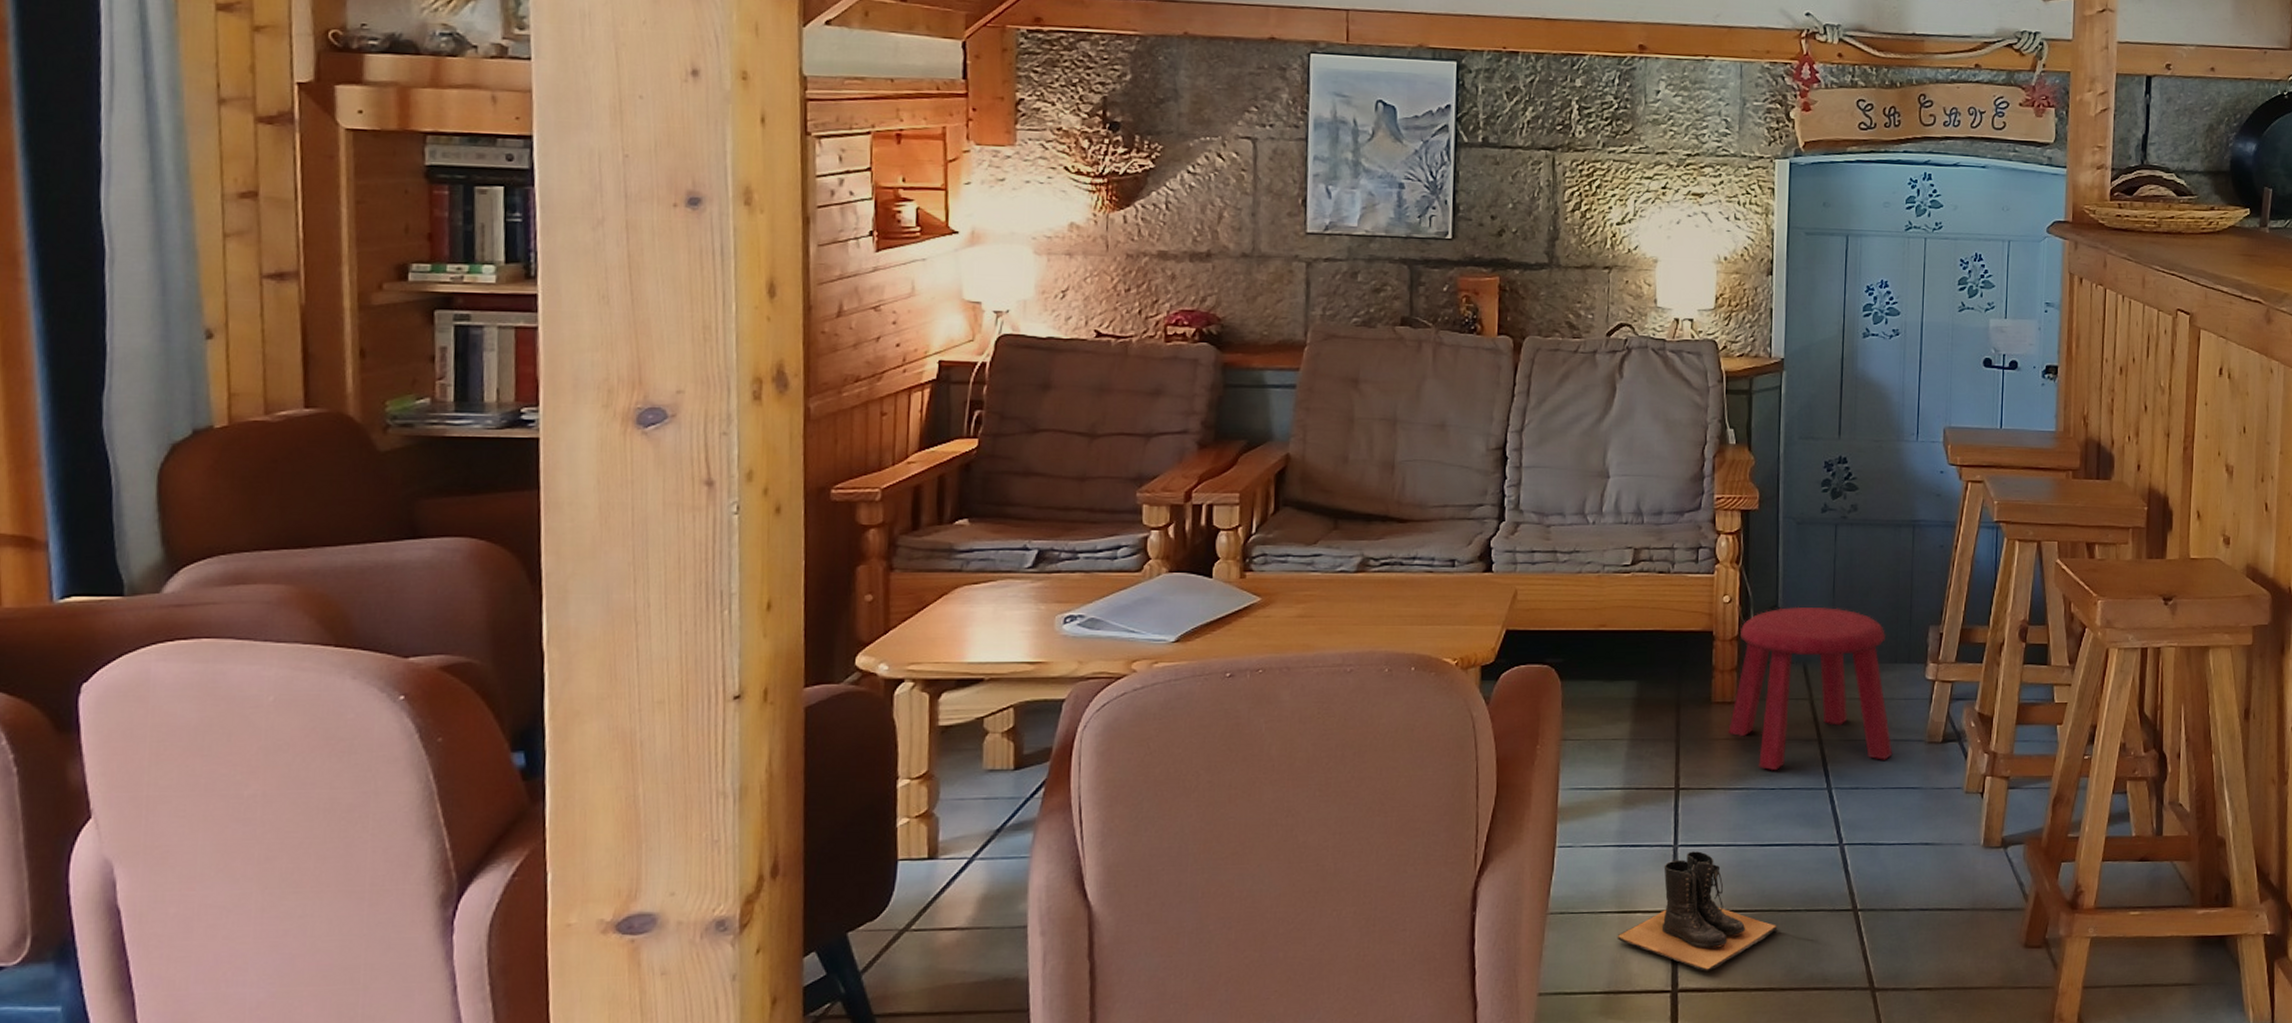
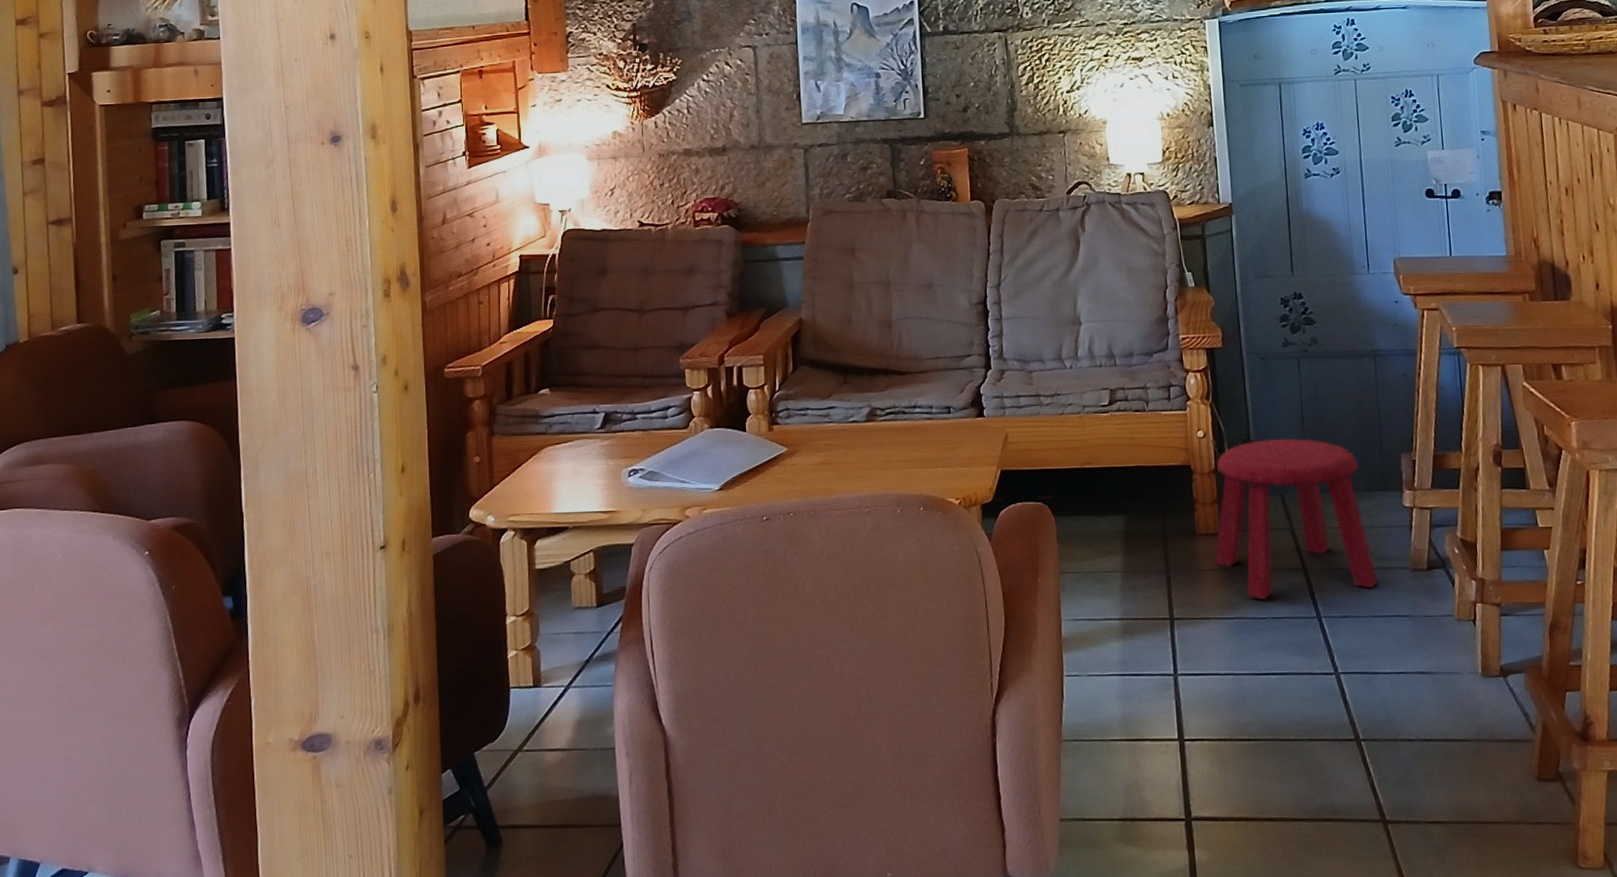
boots: present [1617,851,1778,971] -> none [1128,680,1283,800]

